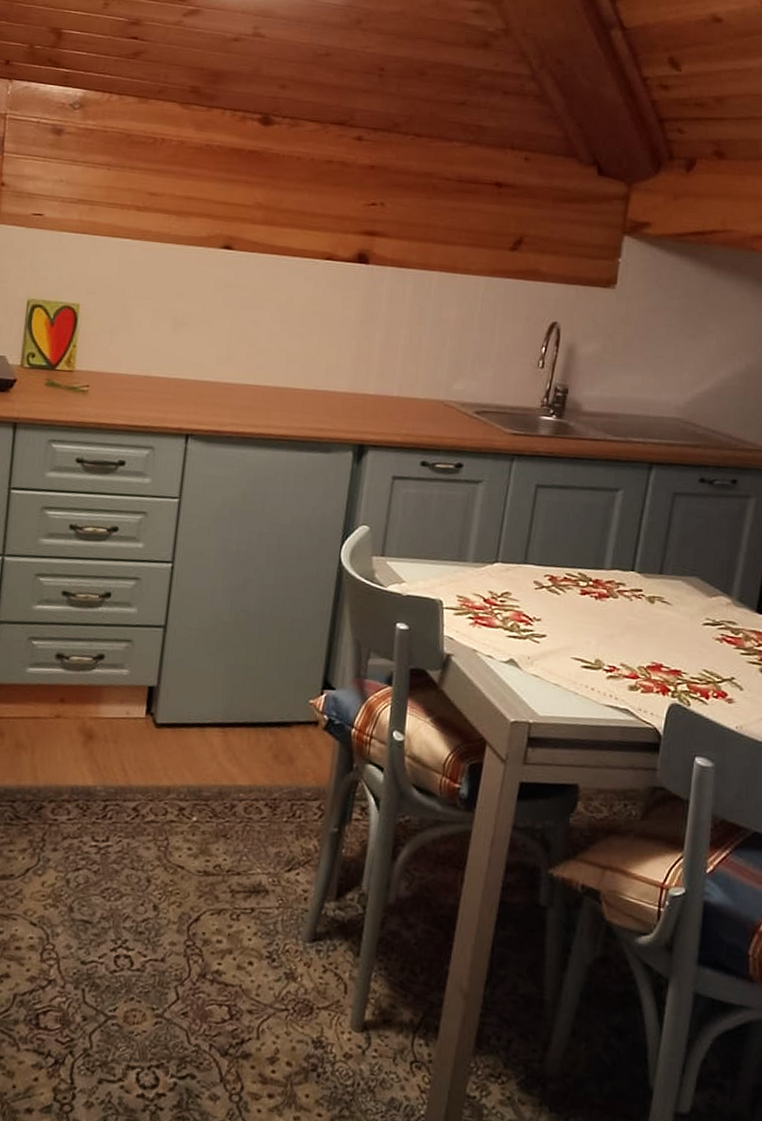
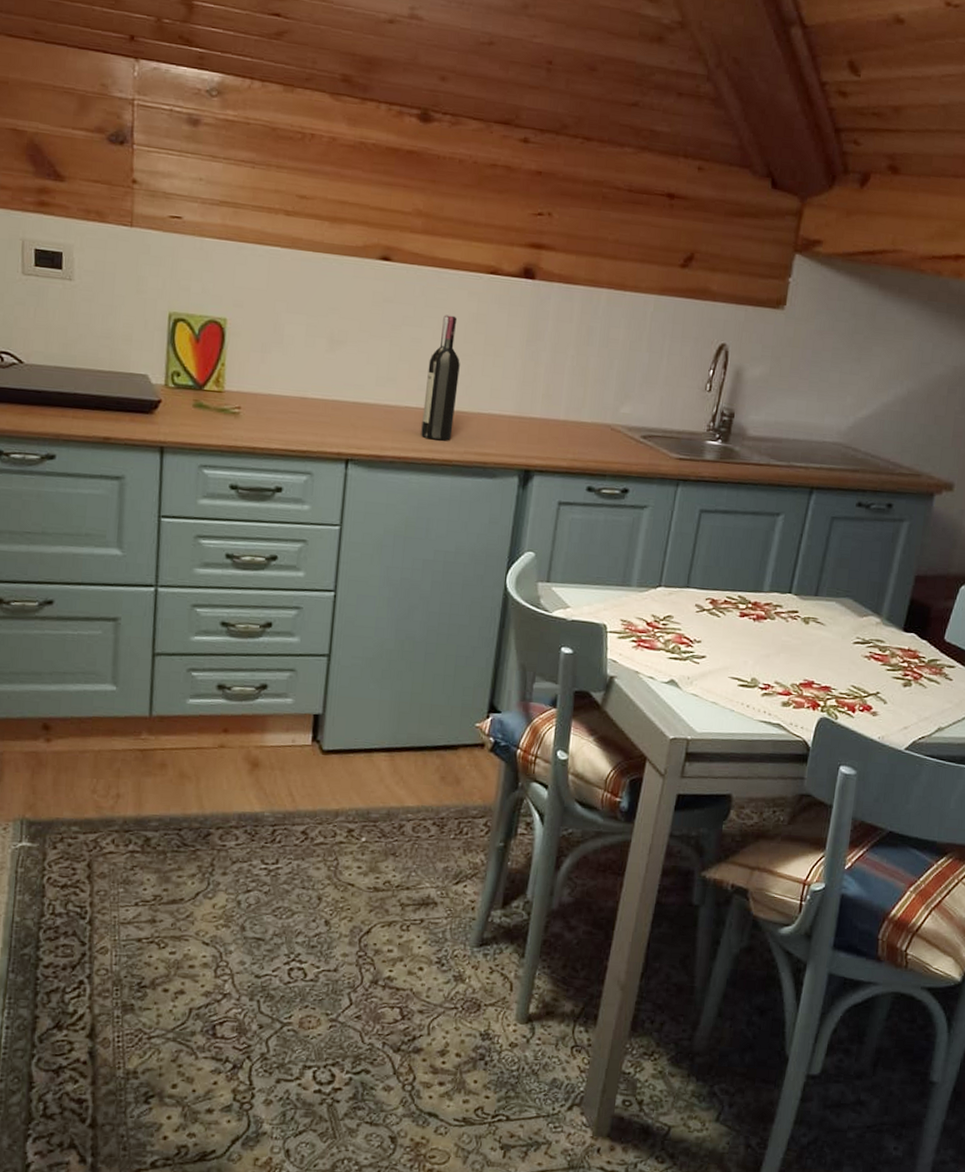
wine bottle: none [258,298,297,417] -> present [421,315,460,441]

